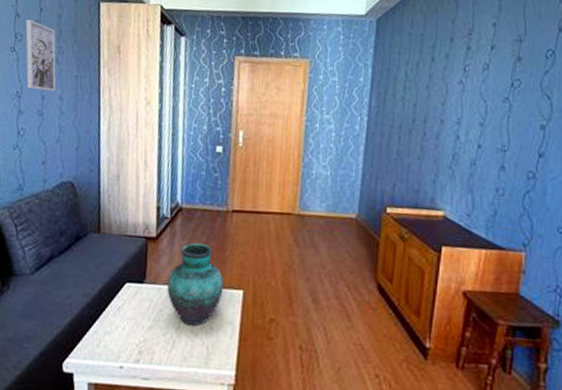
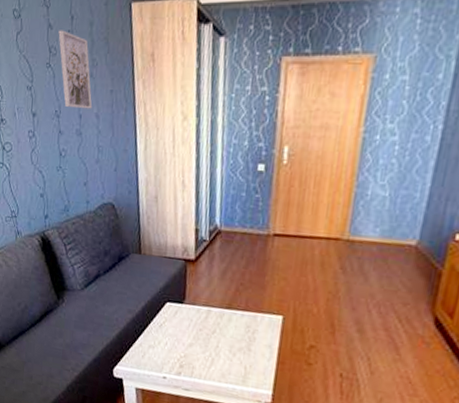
vase: present [167,242,224,327] -> none [206,266,263,347]

